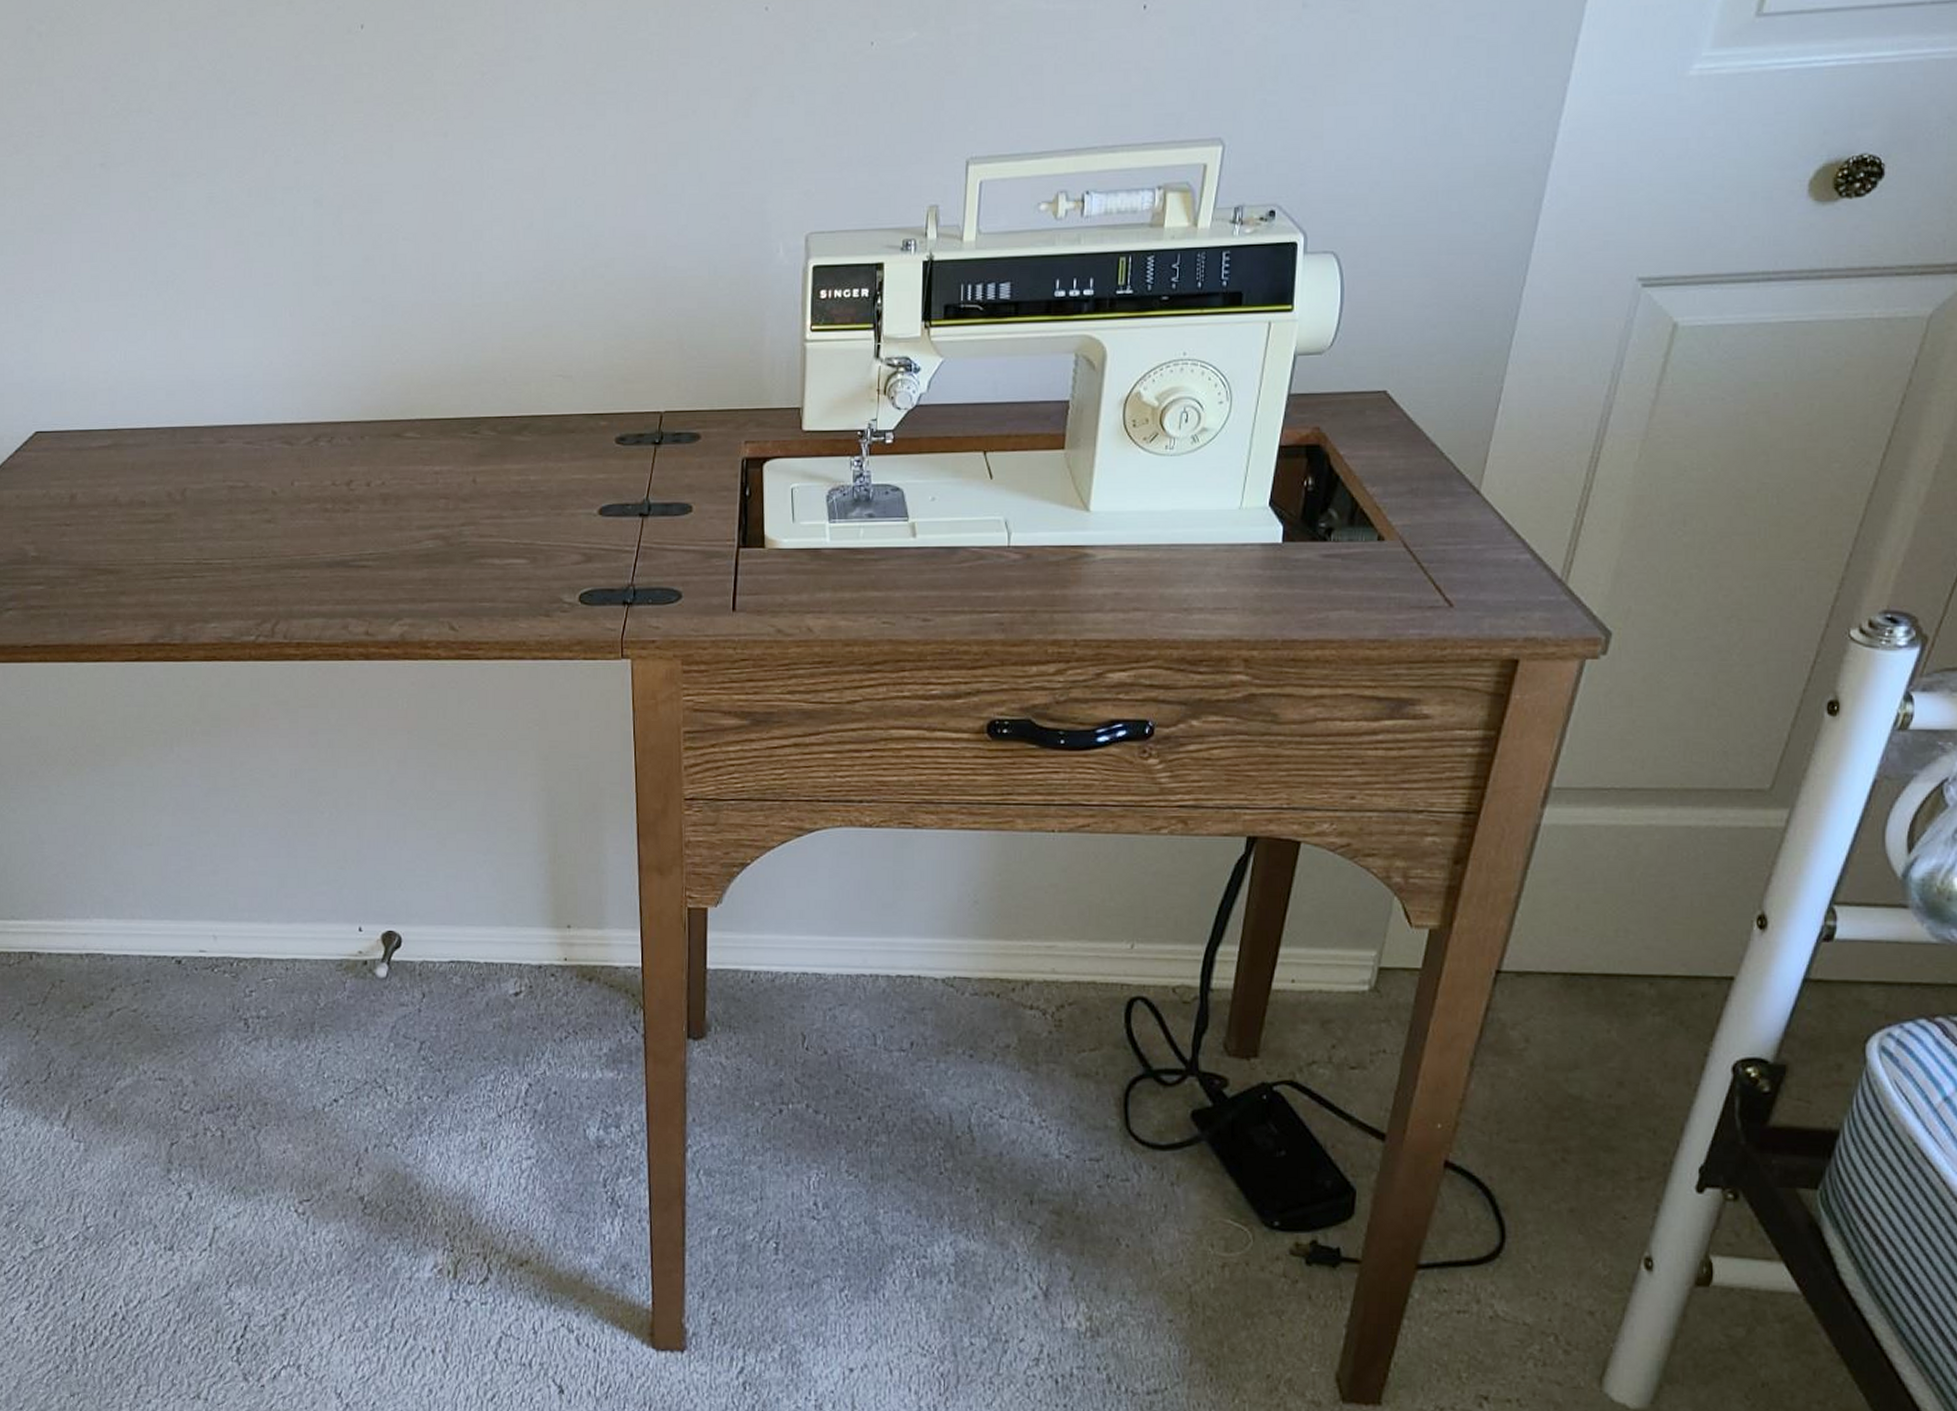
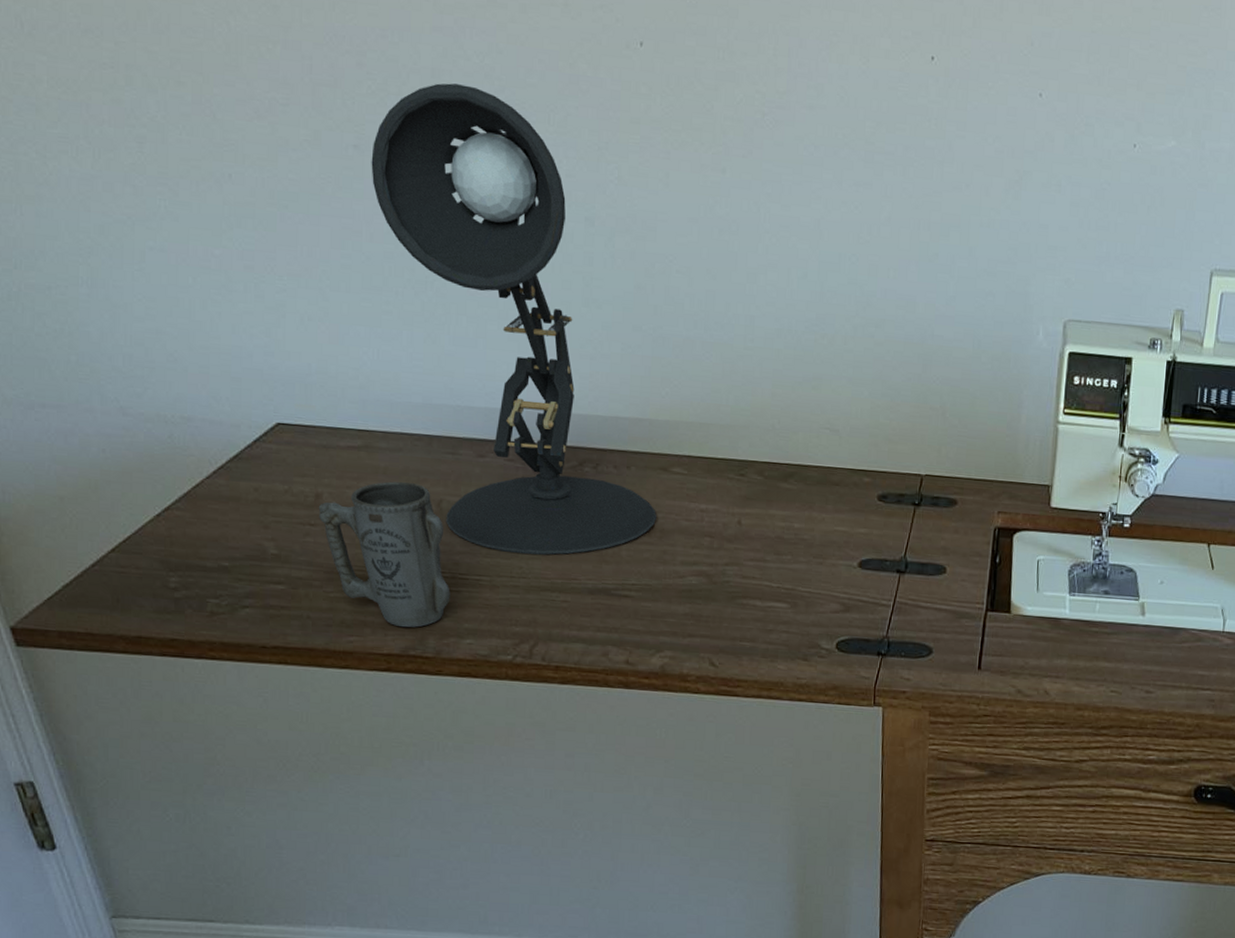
mug: none [73,474,195,617] -> present [318,481,450,628]
desk lamp: none [116,92,391,534] -> present [371,83,656,555]

